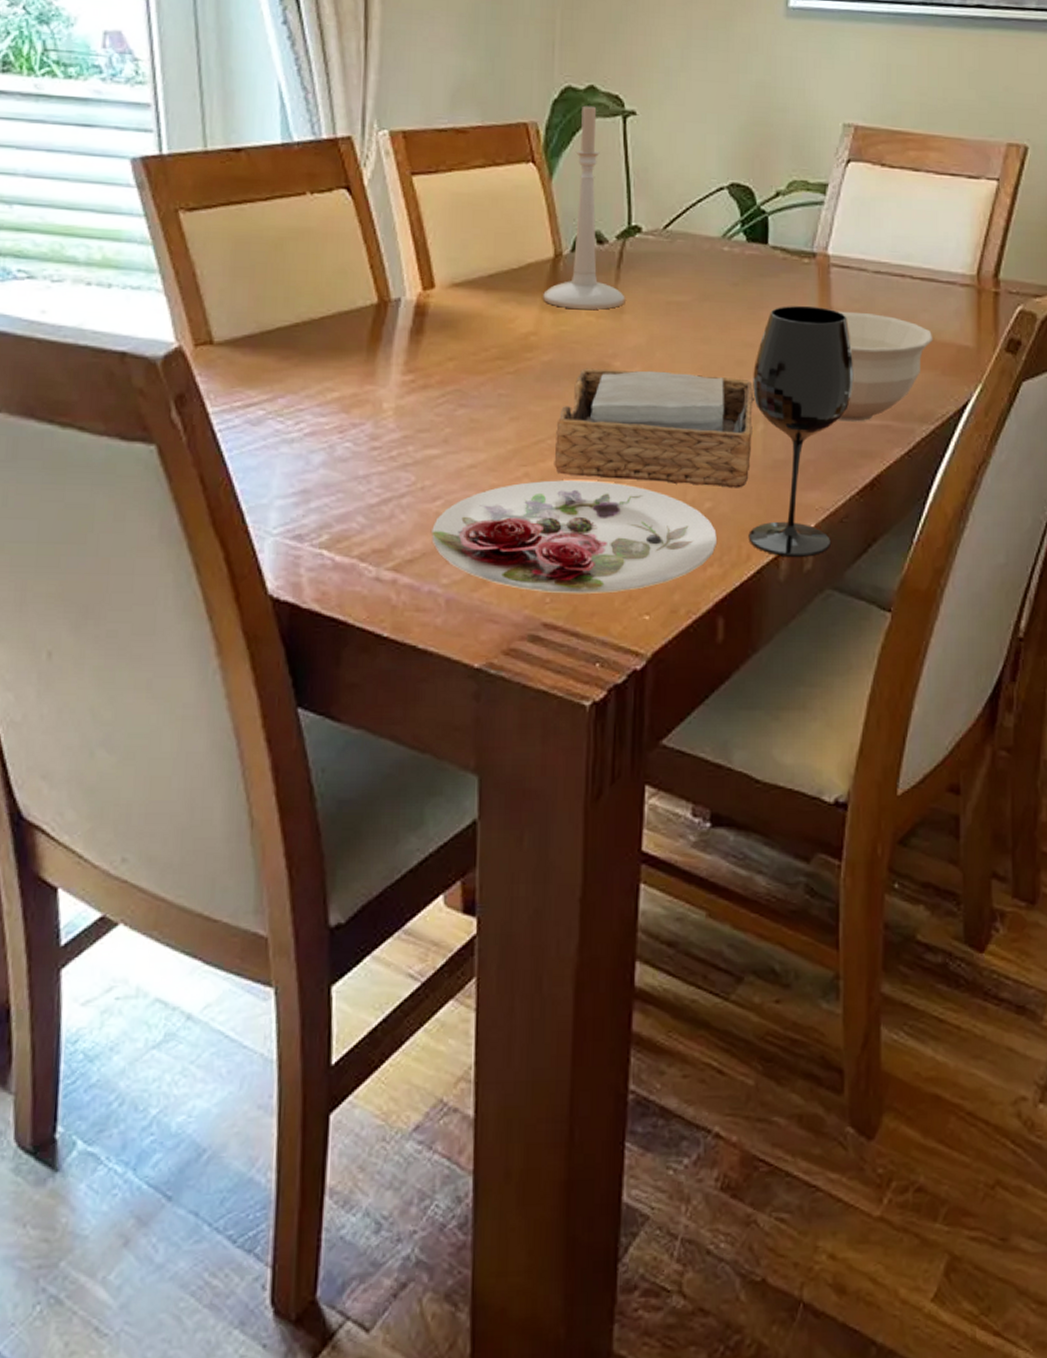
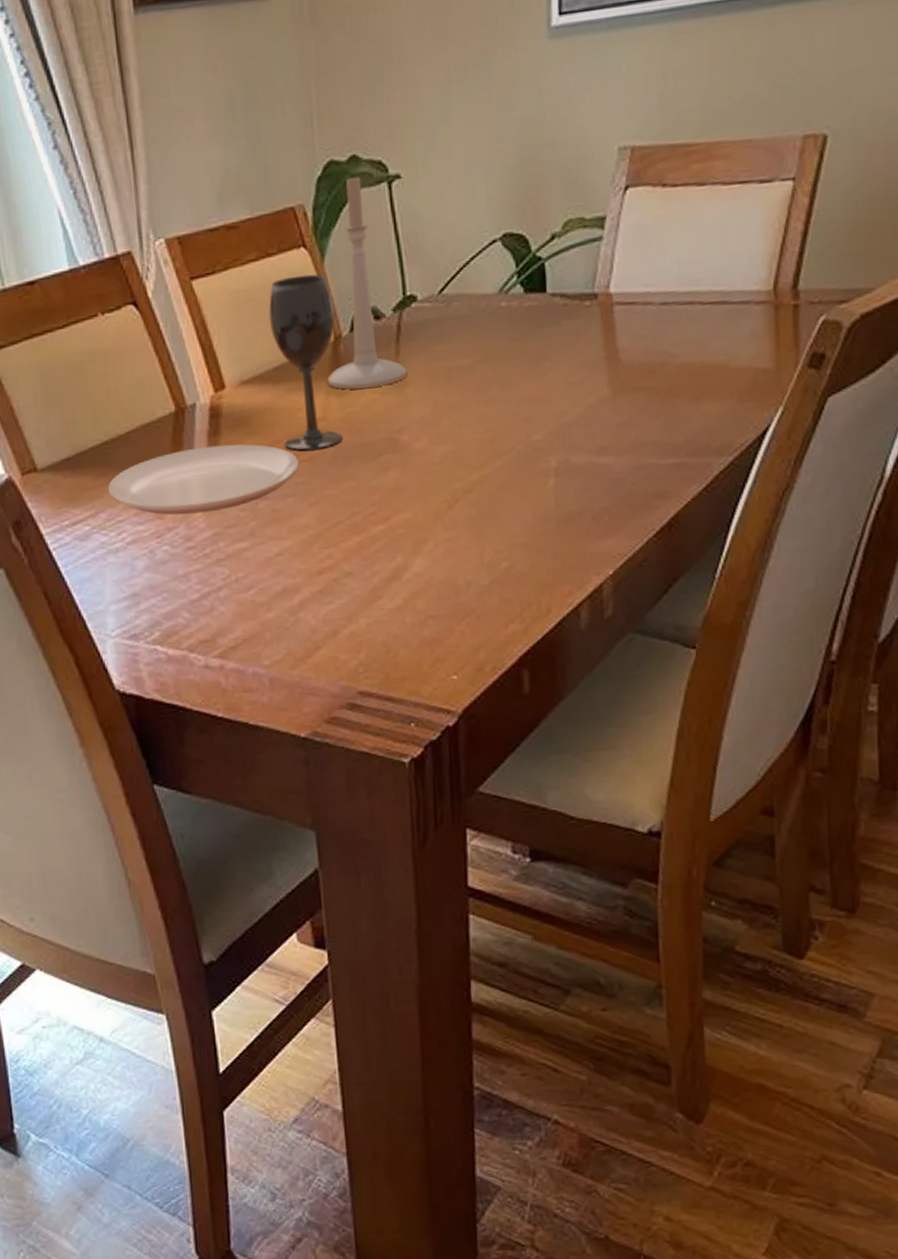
plate: none [291,344,504,413] -> present [108,444,299,515]
plate: present [431,480,718,594] -> none [249,554,518,664]
wine glass: none [489,188,558,363] -> present [268,274,343,451]
napkin holder: present [554,368,754,488] -> none [352,435,544,552]
wine glass: present [748,305,854,558] -> none [540,350,645,606]
bowl: present [838,311,933,422] -> none [625,348,728,465]

